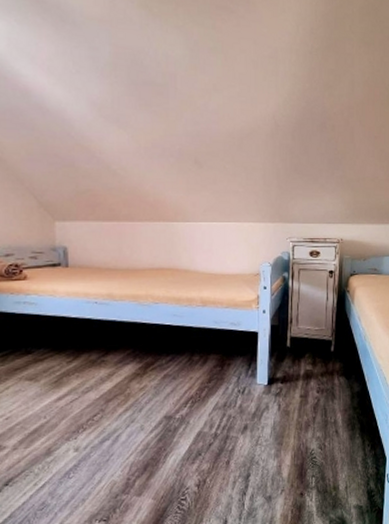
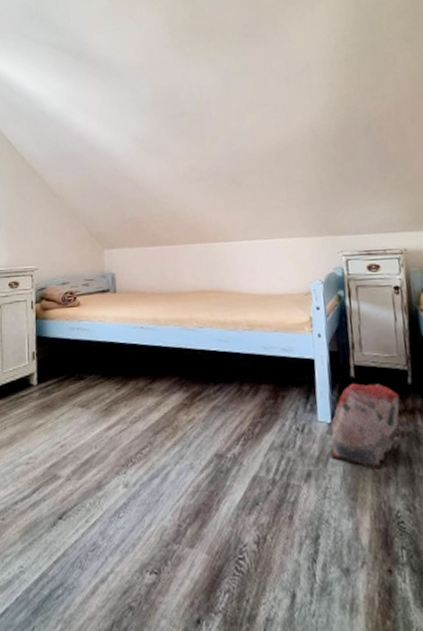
bag: none [264,351,324,421] -> present [330,383,400,471]

